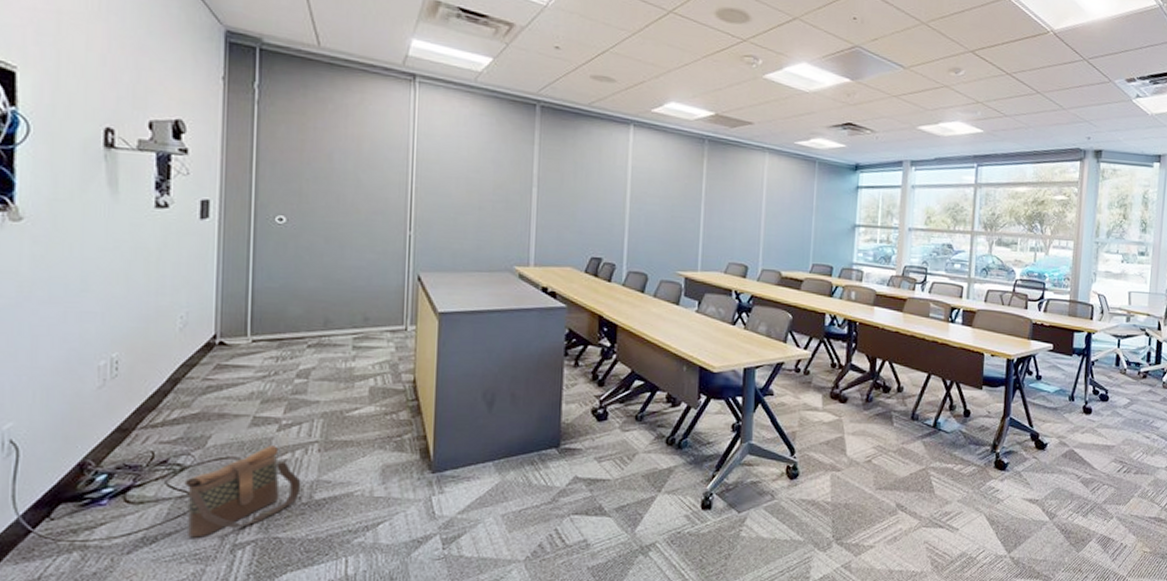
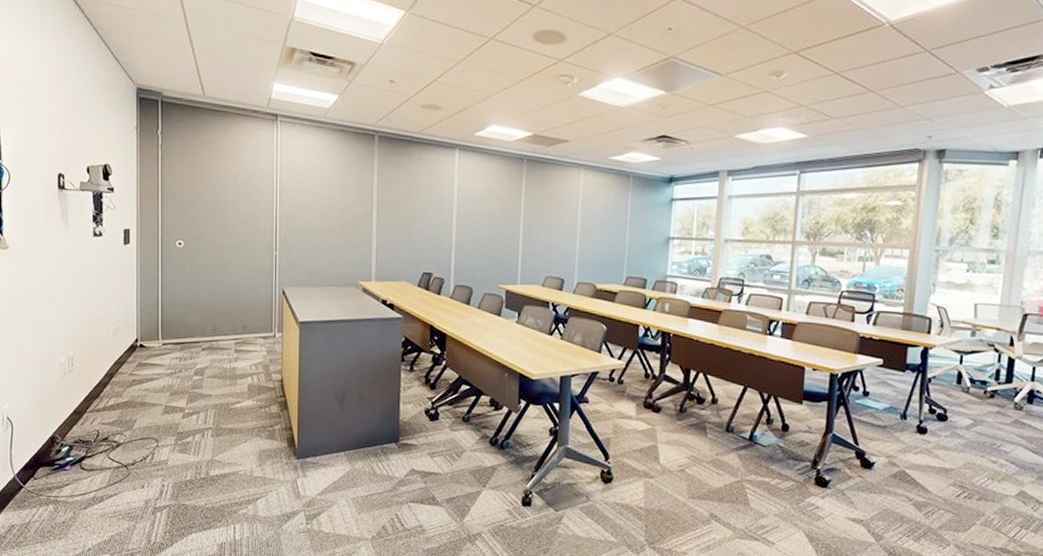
shoulder bag: present [184,445,301,538] -> none [119,430,200,500]

